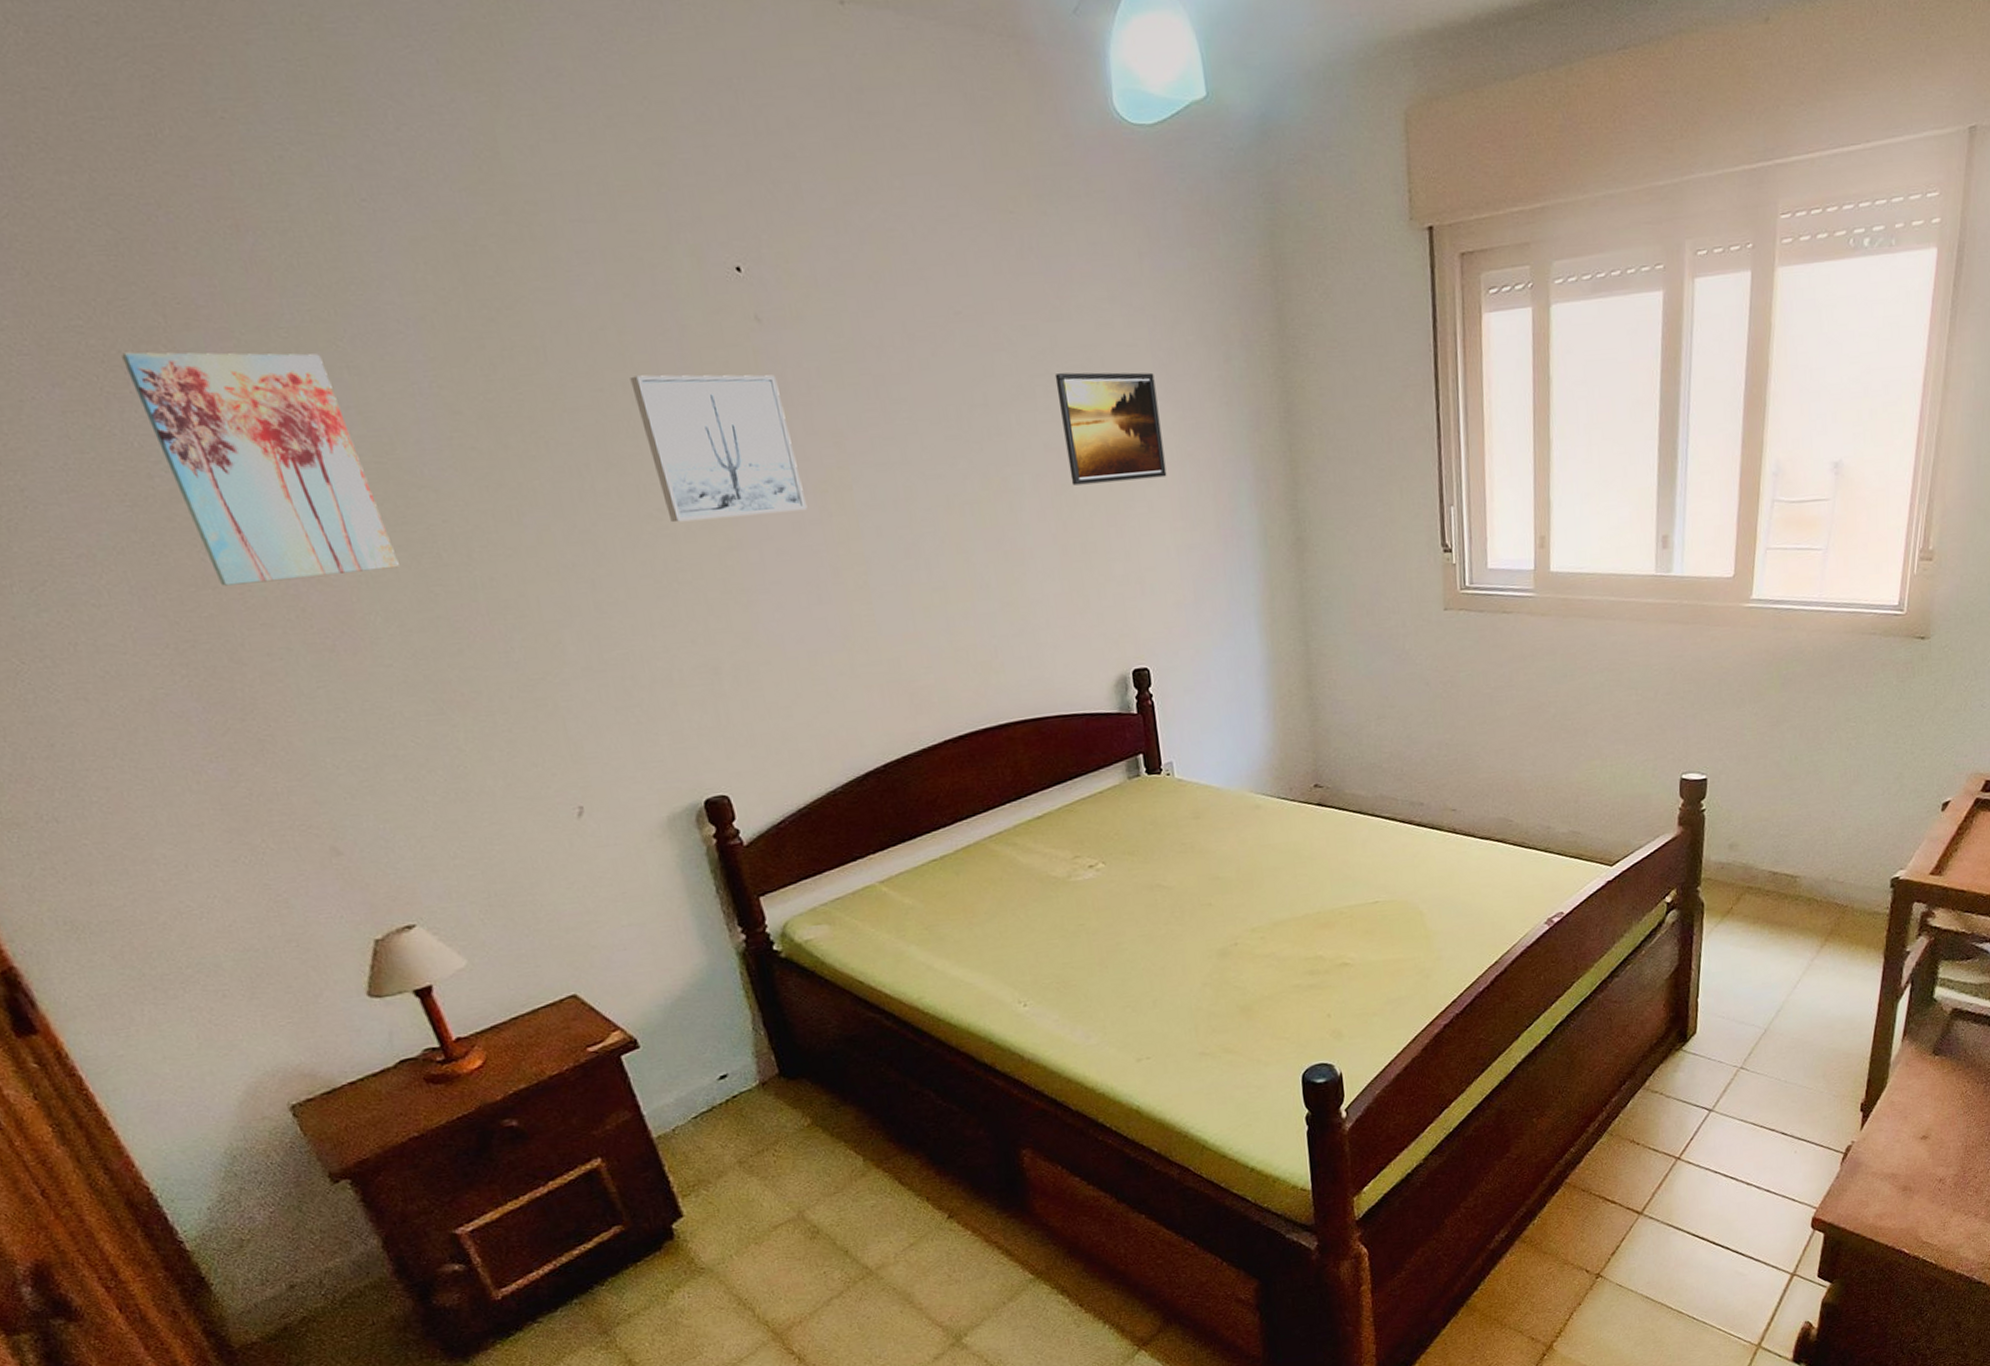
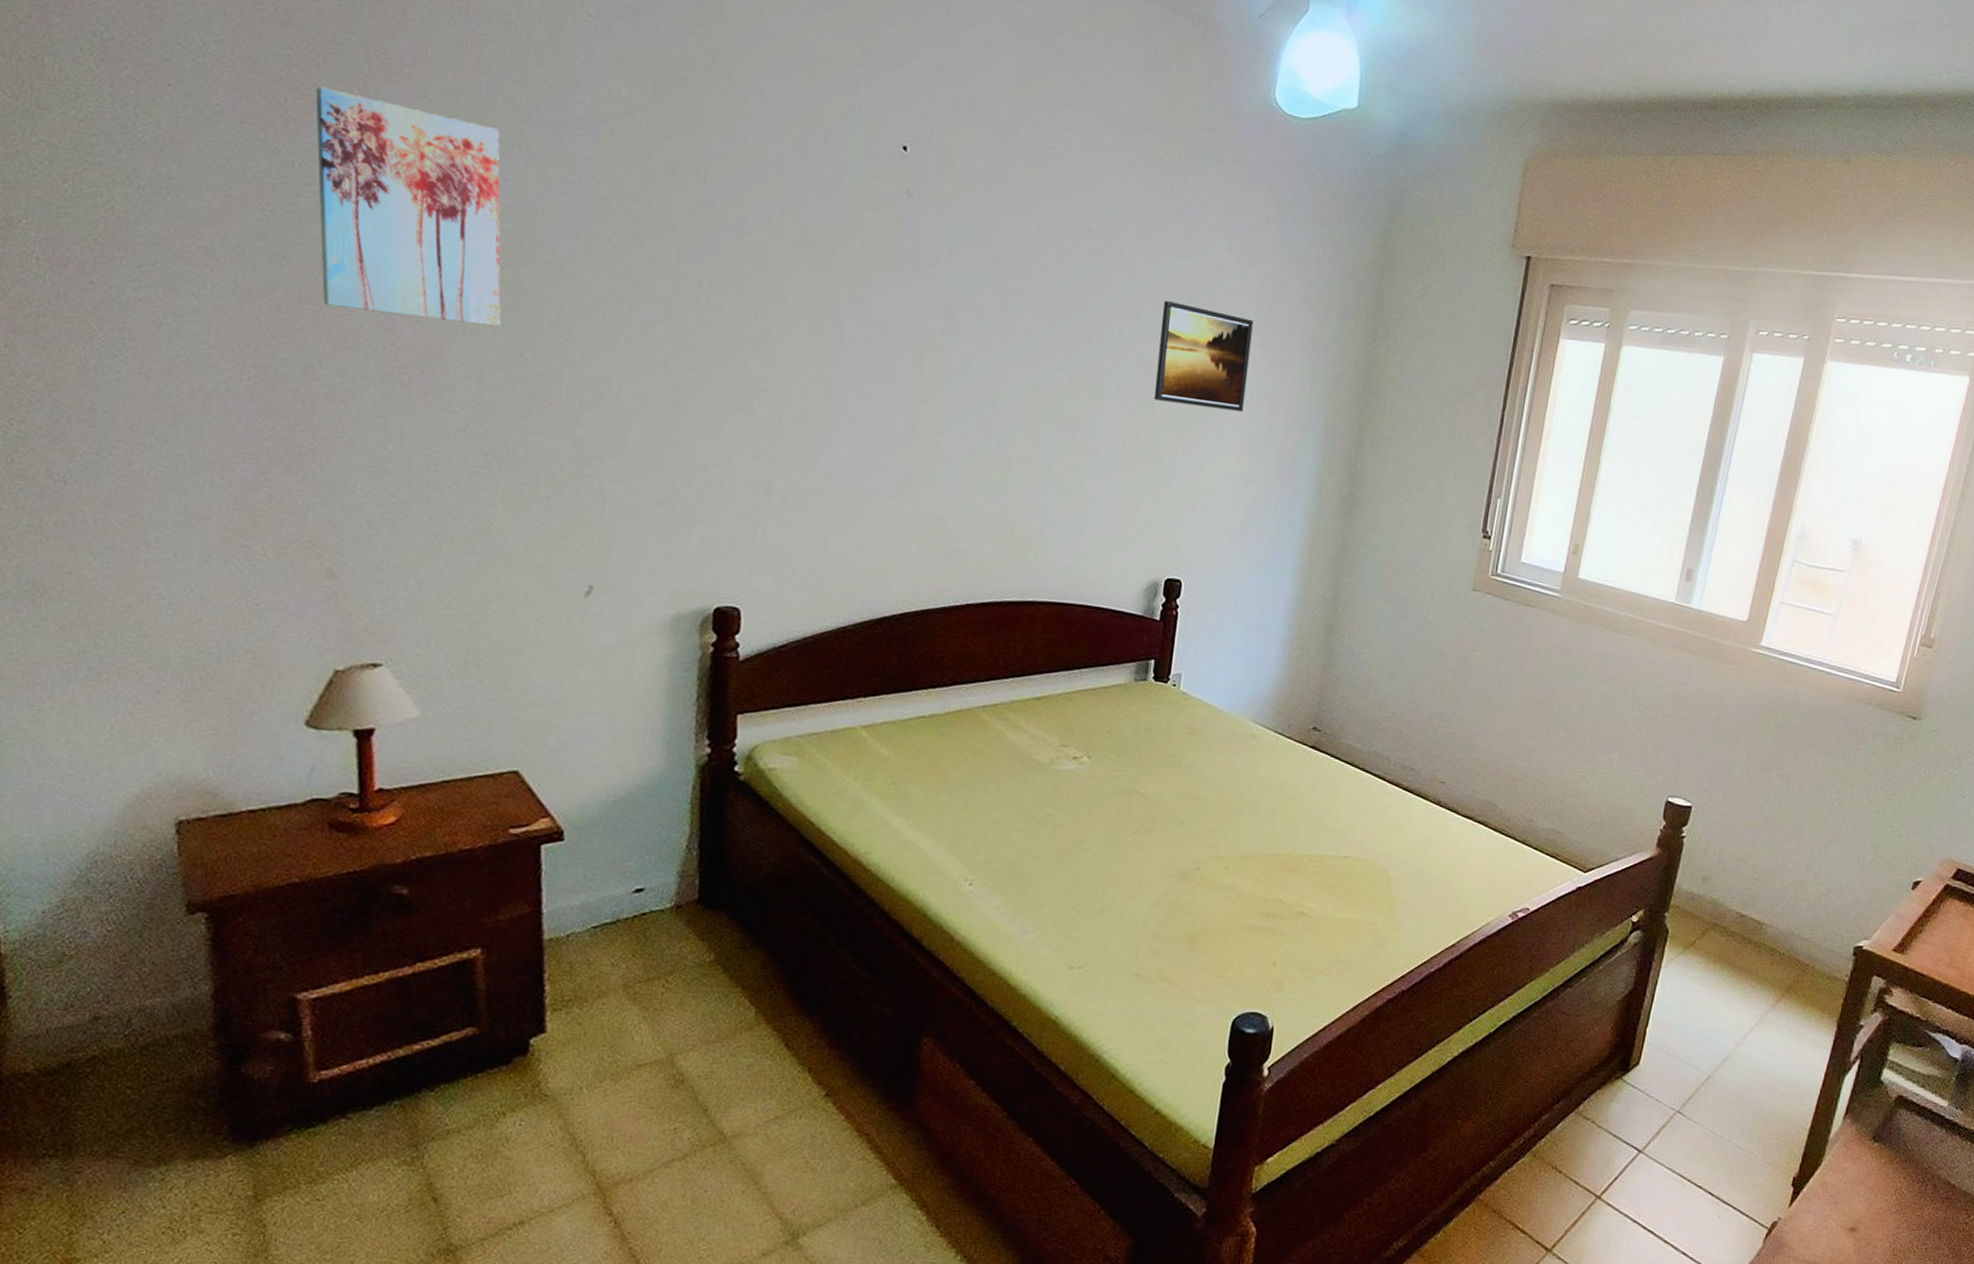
wall art: present [630,375,808,523] -> none [770,214,909,364]

